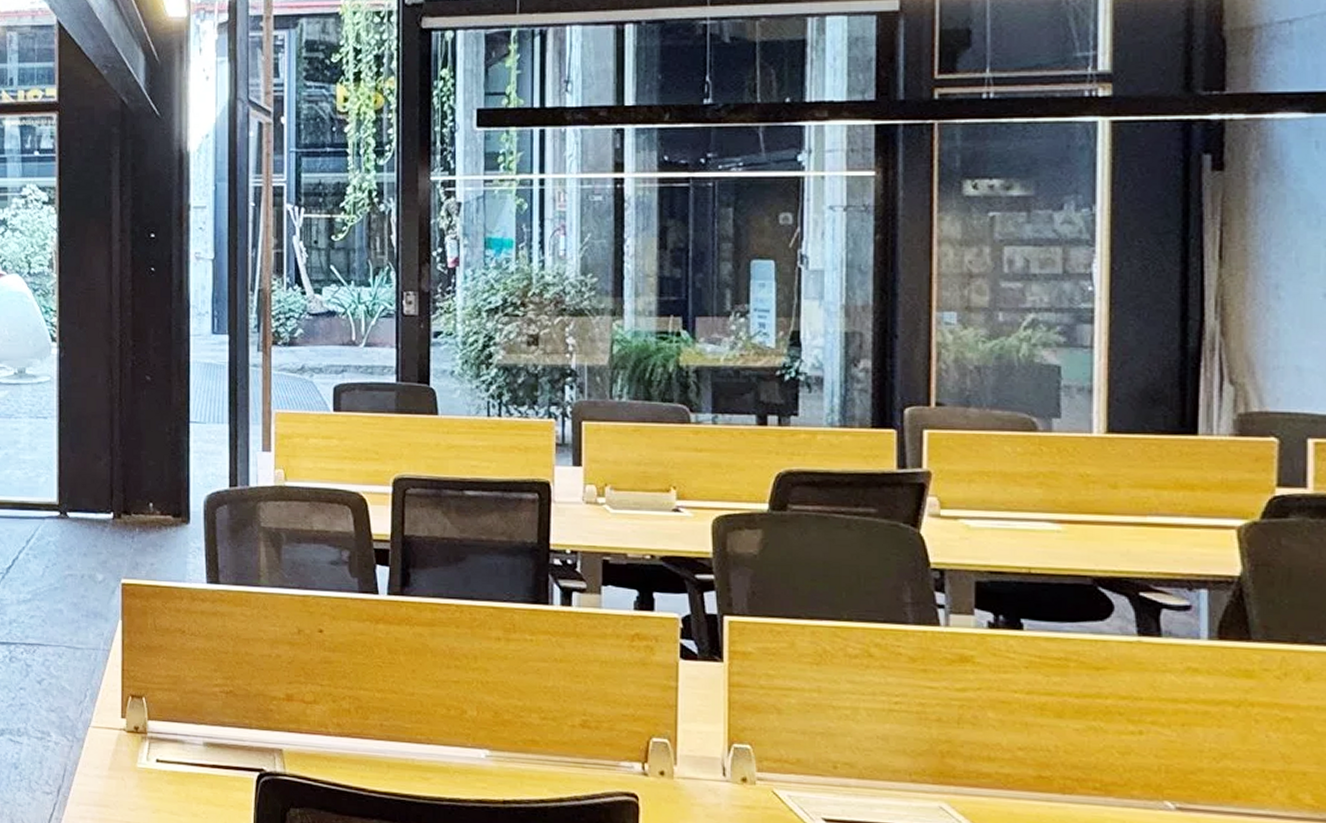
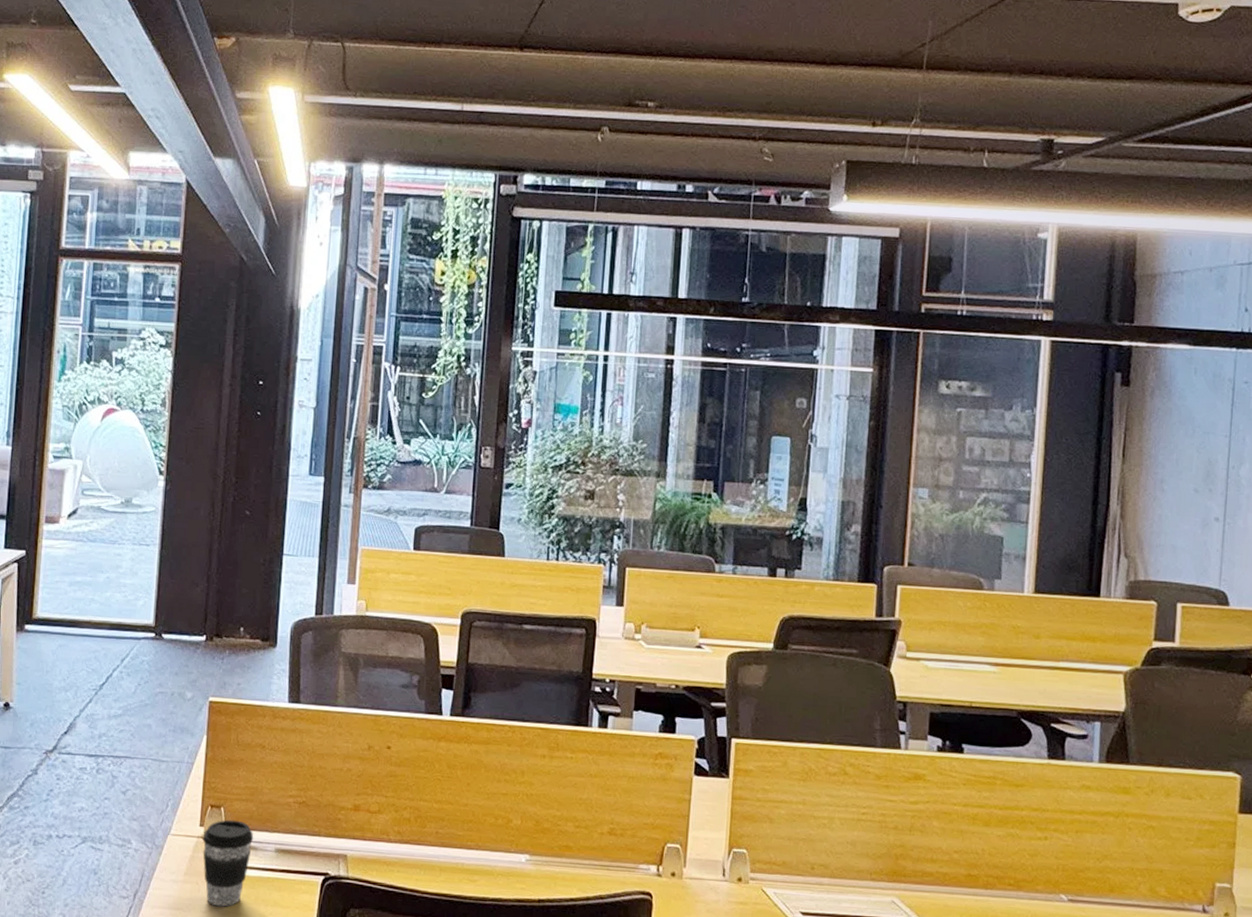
coffee cup: none [125,710,180,805] -> present [202,819,254,907]

